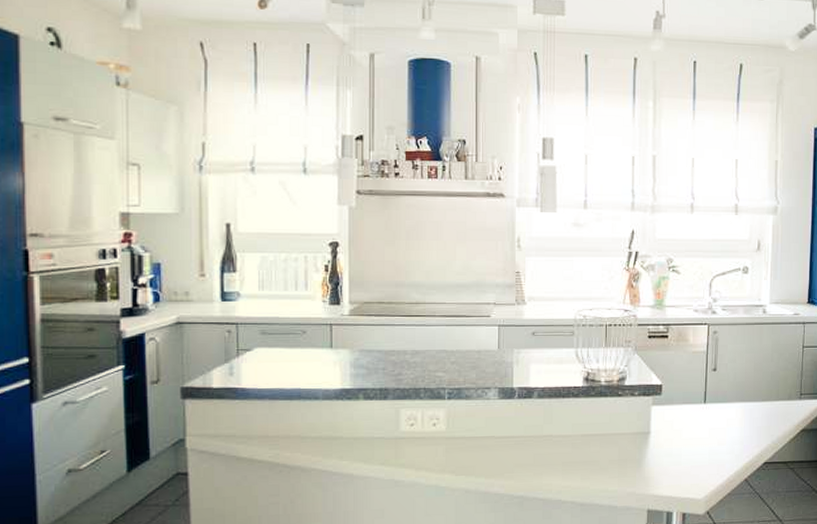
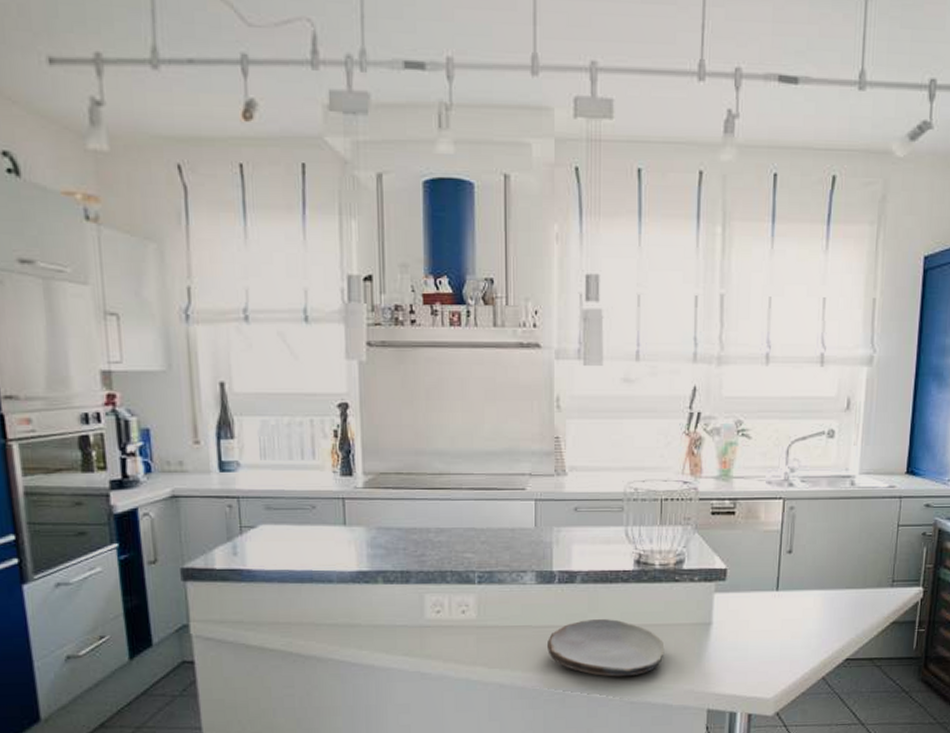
plate: none [508,430,610,482] -> present [547,619,665,677]

